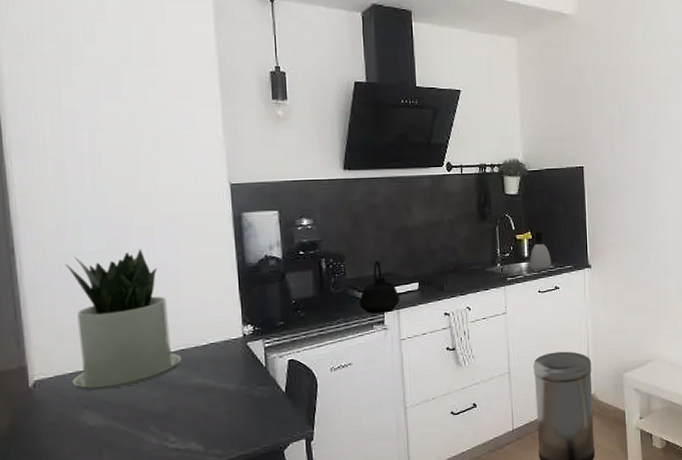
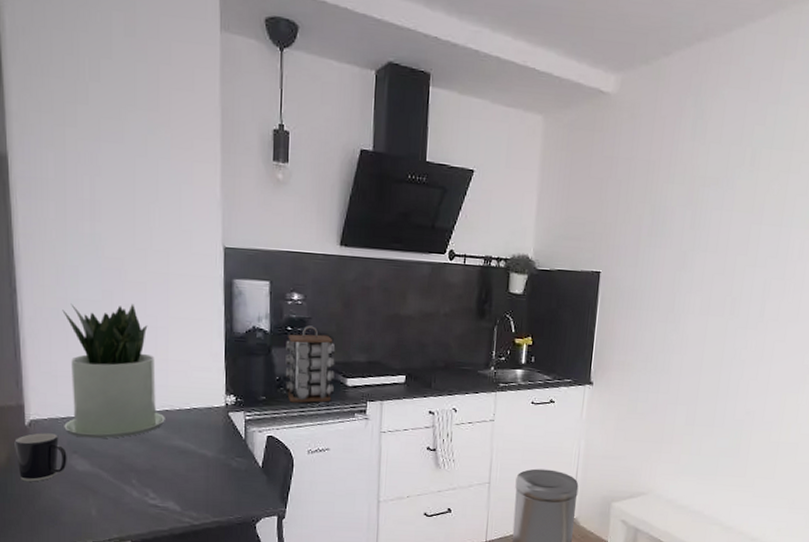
mug: none [17,391,78,447] -> present [14,432,67,482]
spice rack: none [299,247,351,324] -> present [285,325,336,403]
kettle: present [359,261,401,314] -> none [343,347,385,402]
soap dispenser: present [529,231,552,272] -> none [525,338,553,382]

